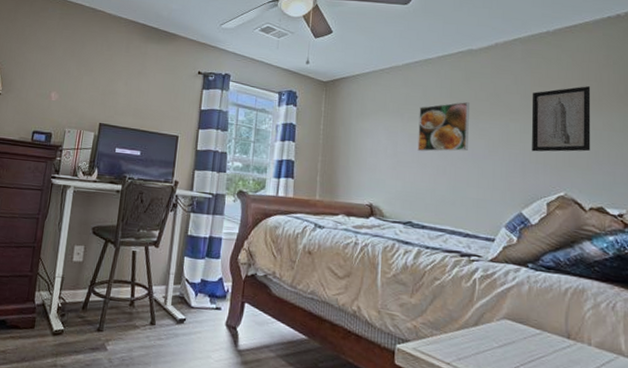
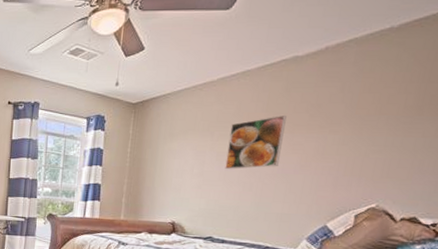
wall art: present [531,86,591,152] -> none [348,89,431,164]

